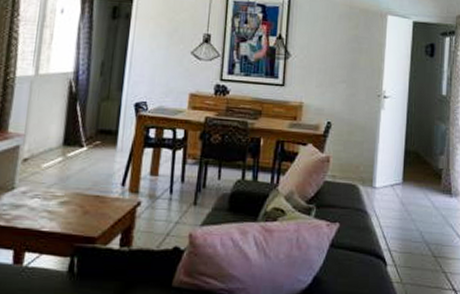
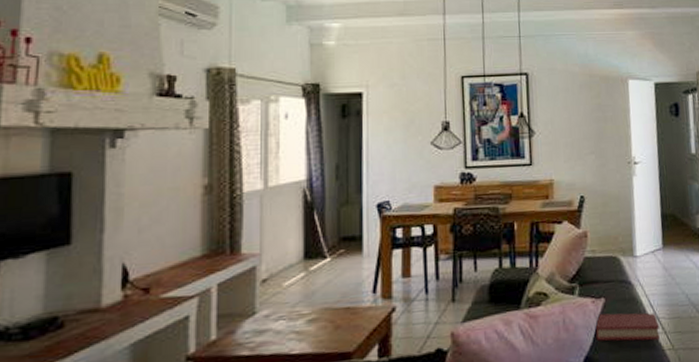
hardback book: none [326,237,391,271] -> present [595,313,660,341]

